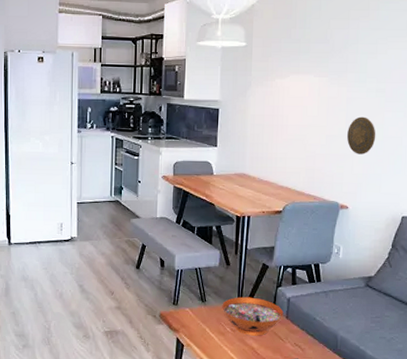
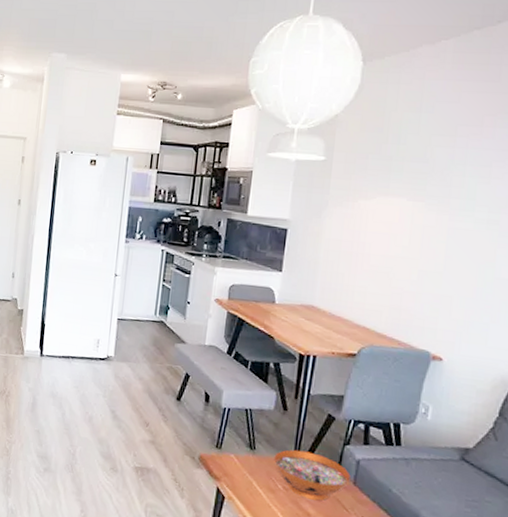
decorative plate: present [347,116,376,154] -> none [445,251,485,297]

